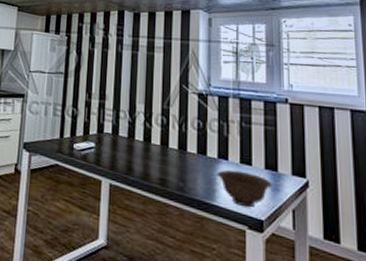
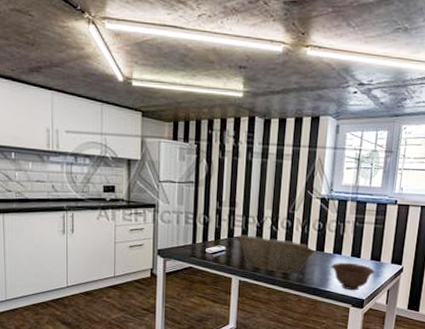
fruit basket: none [106,130,195,181] -> present [236,234,314,274]

